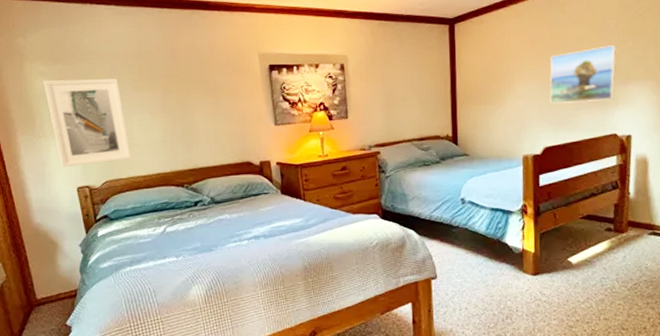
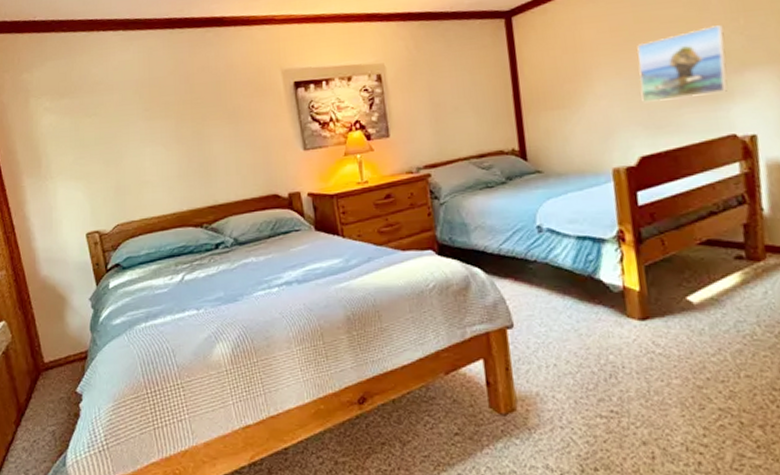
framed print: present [44,79,131,168] -> none [50,110,144,212]

